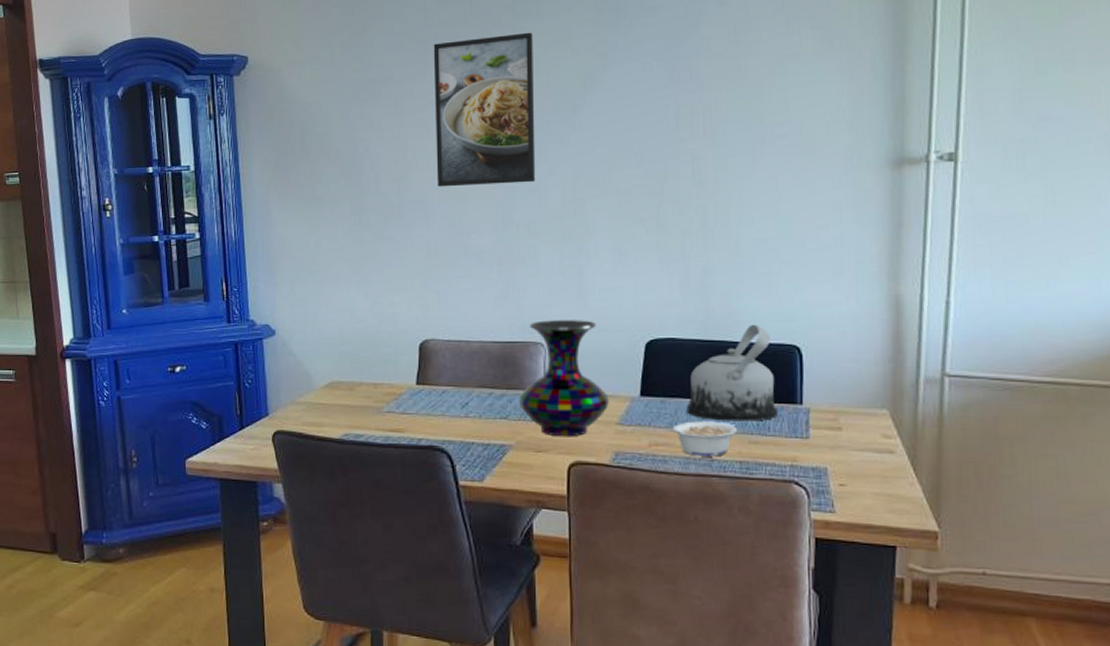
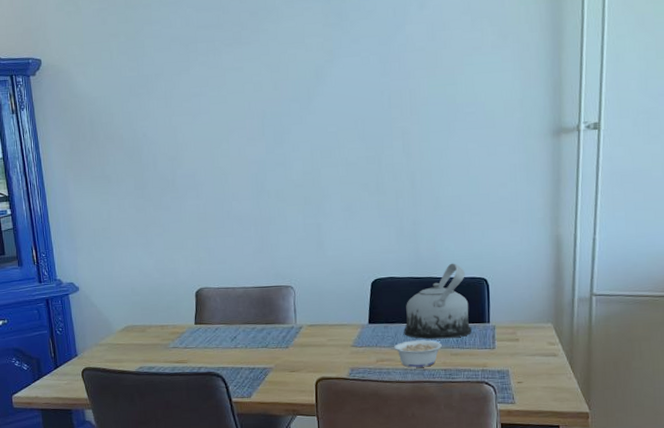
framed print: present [433,32,536,187] -> none [194,34,282,164]
vase: present [519,320,609,437] -> none [276,266,345,359]

